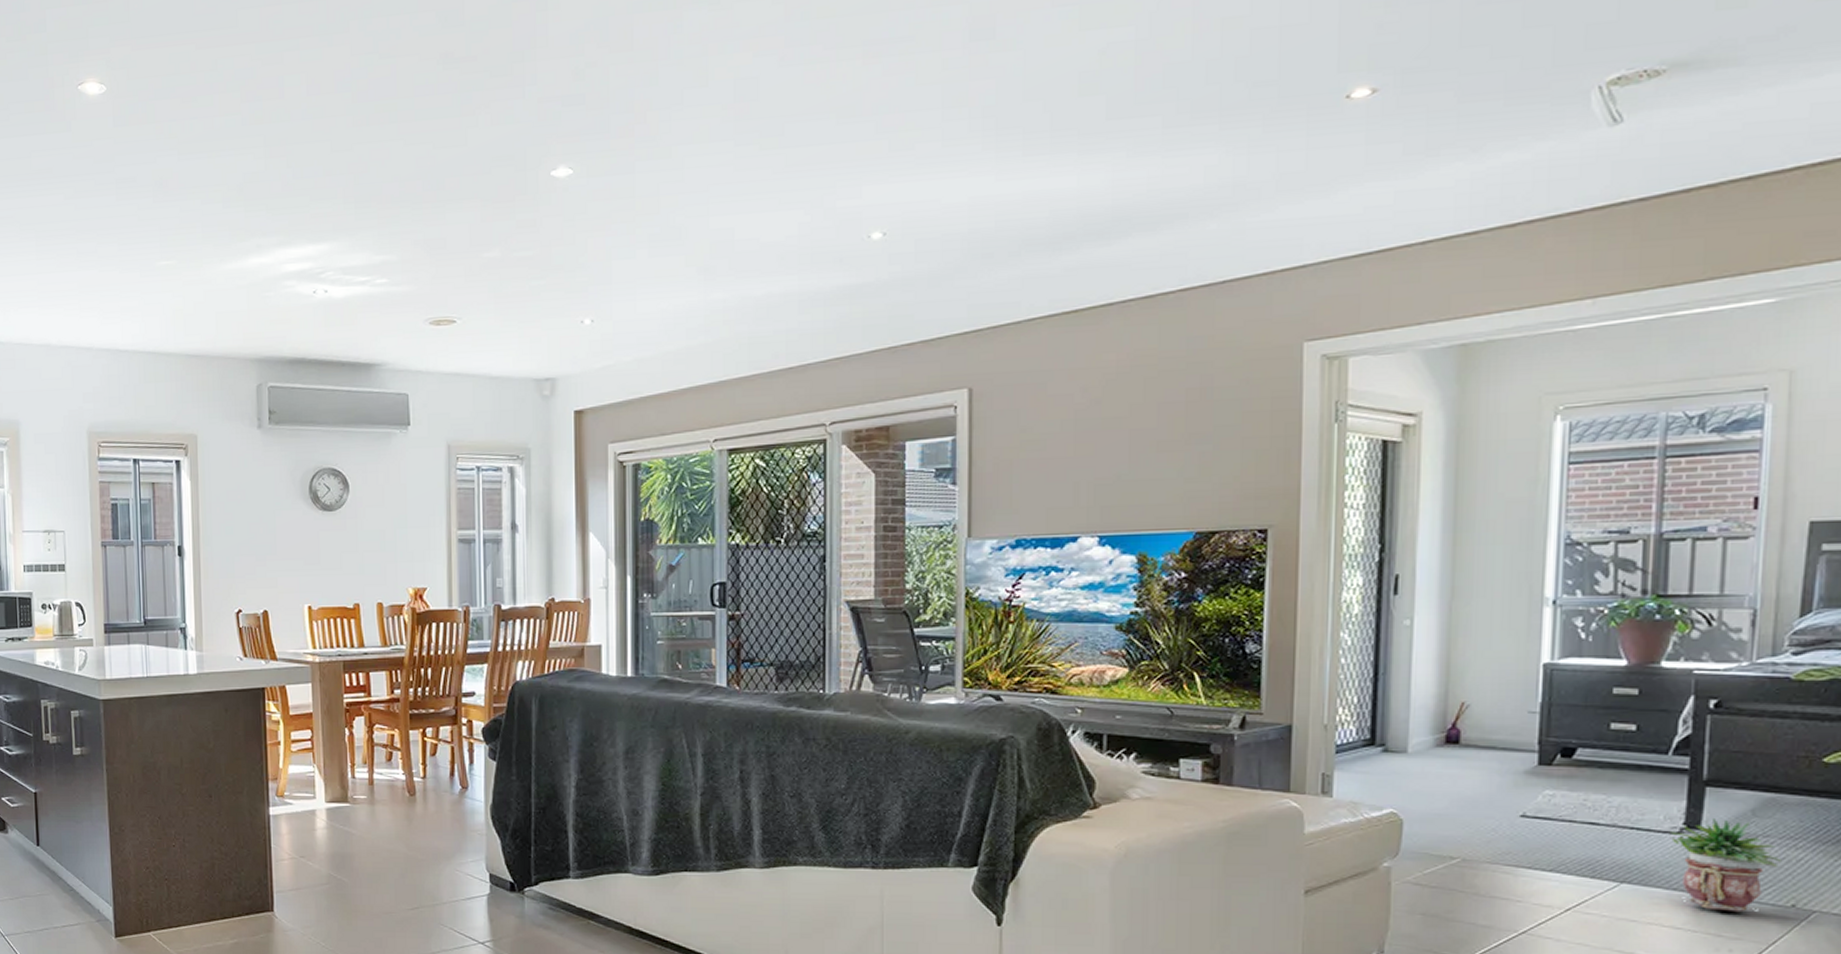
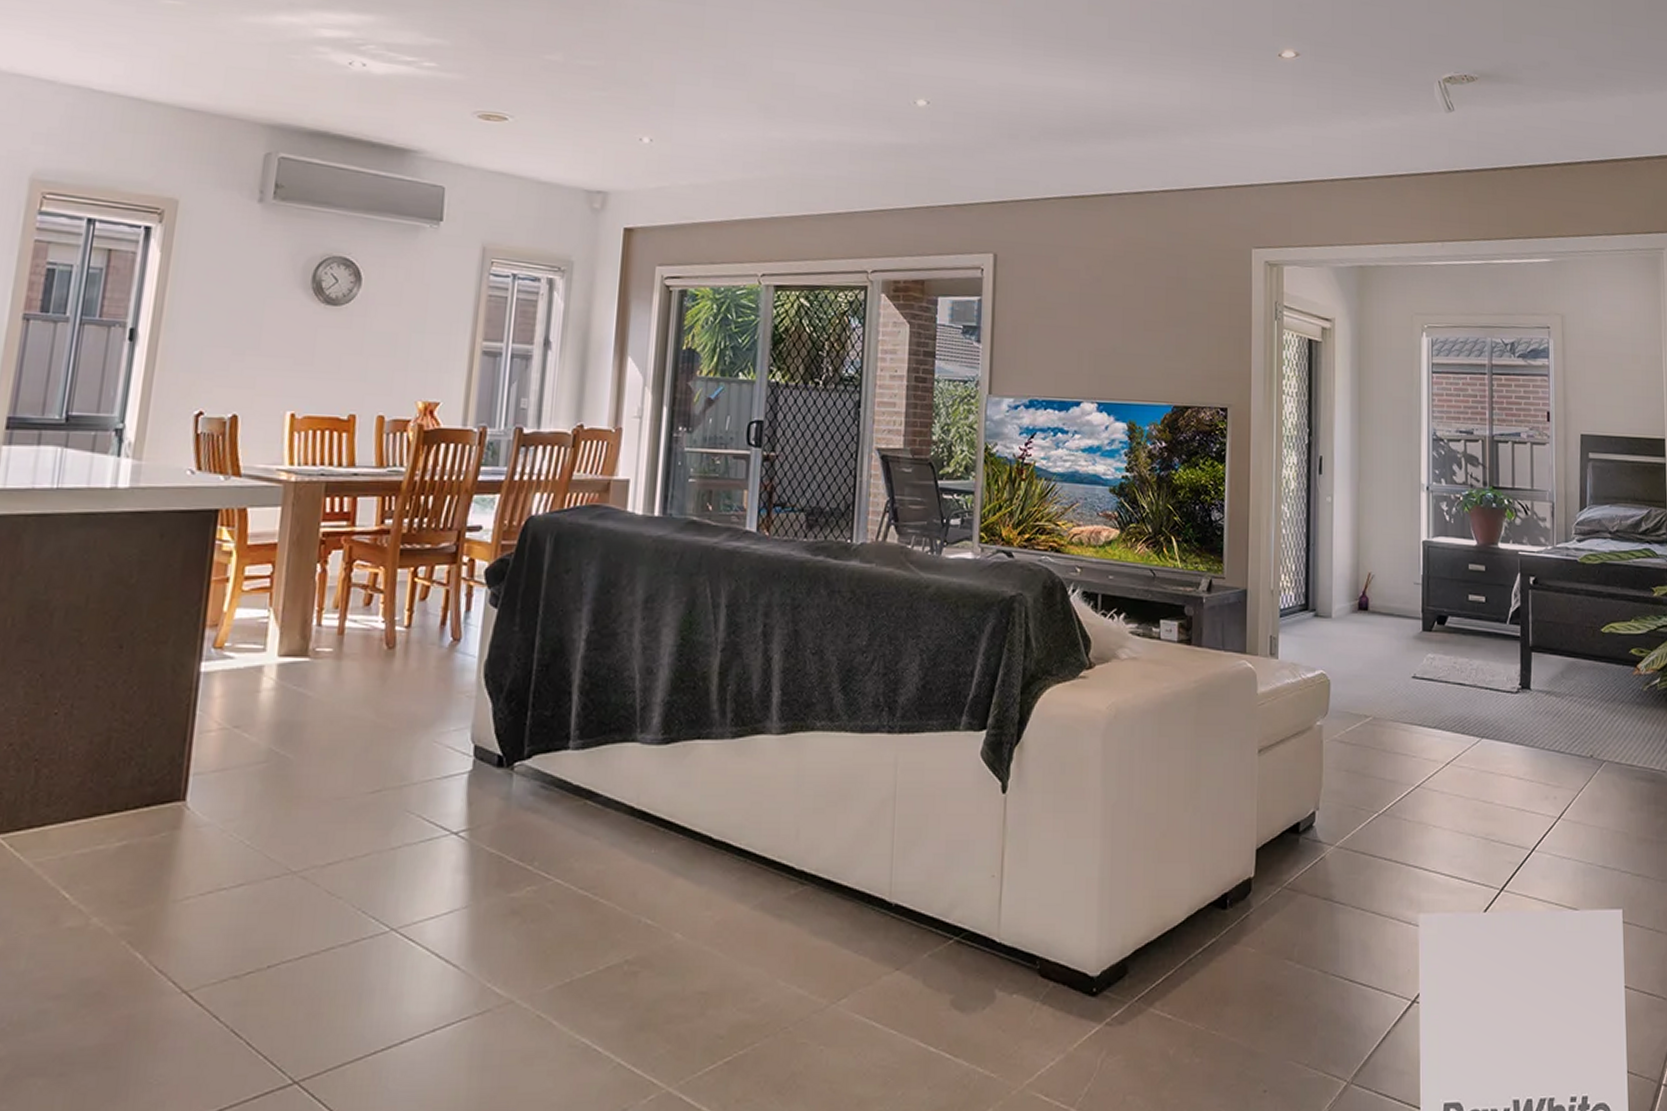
potted plant: present [1669,819,1781,913] -> none [1511,680,1582,763]

